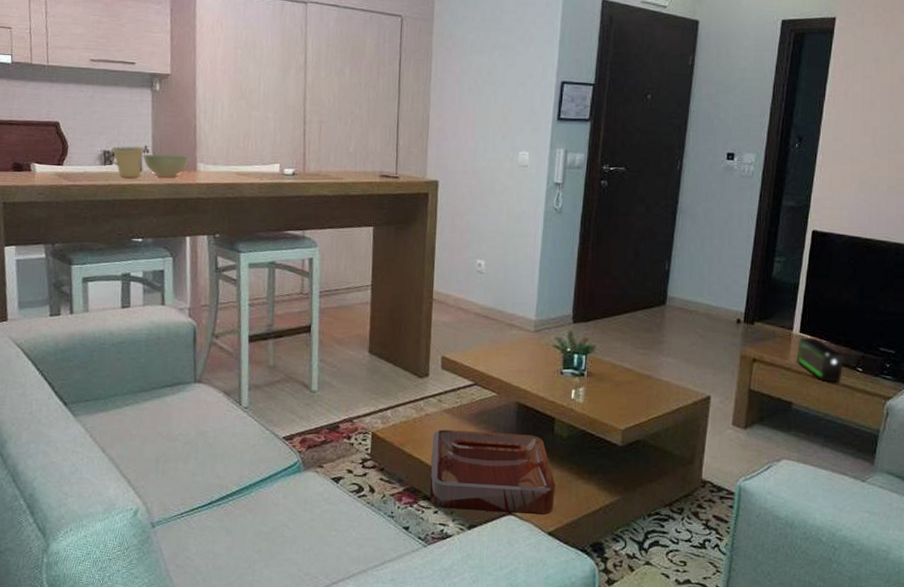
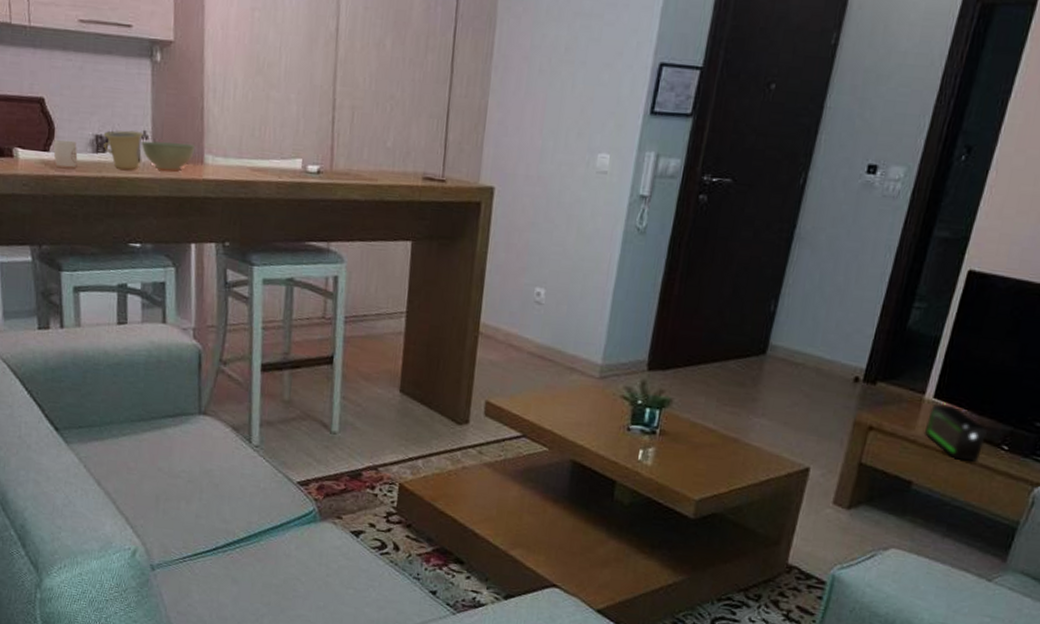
mug: none [66,155,88,180] -> present [53,139,78,170]
decorative tray: present [429,429,556,515] -> none [462,485,611,590]

